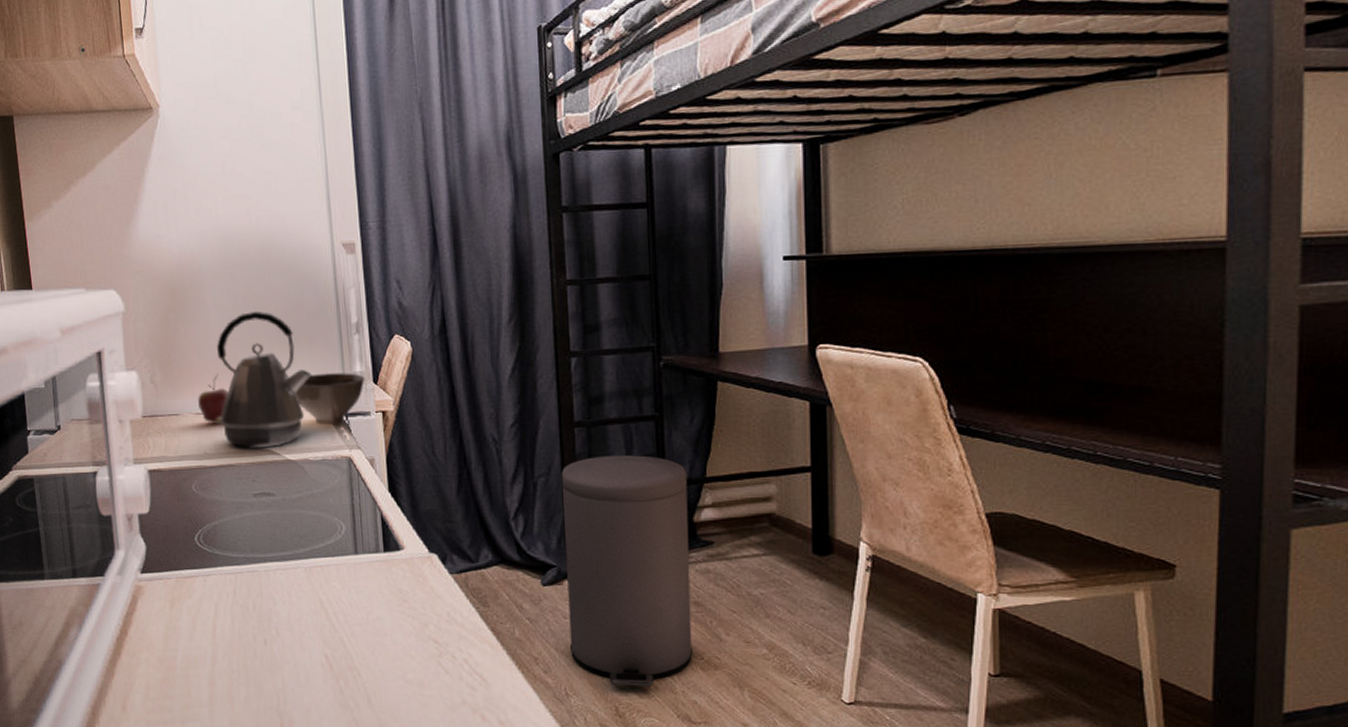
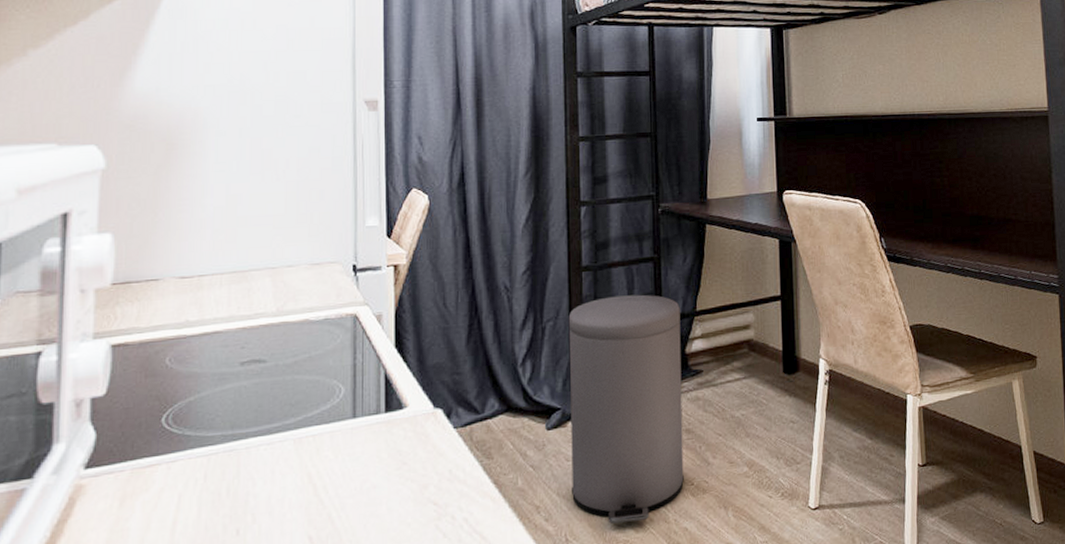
fruit: present [197,374,229,424] -> none [183,233,223,288]
kettle: present [216,310,312,448] -> none [204,166,321,312]
bowl: present [295,373,365,425] -> none [300,227,378,282]

